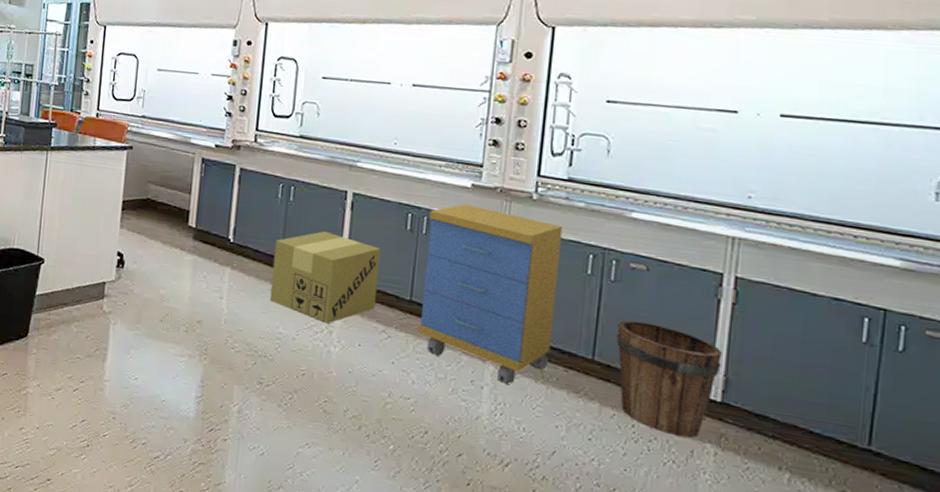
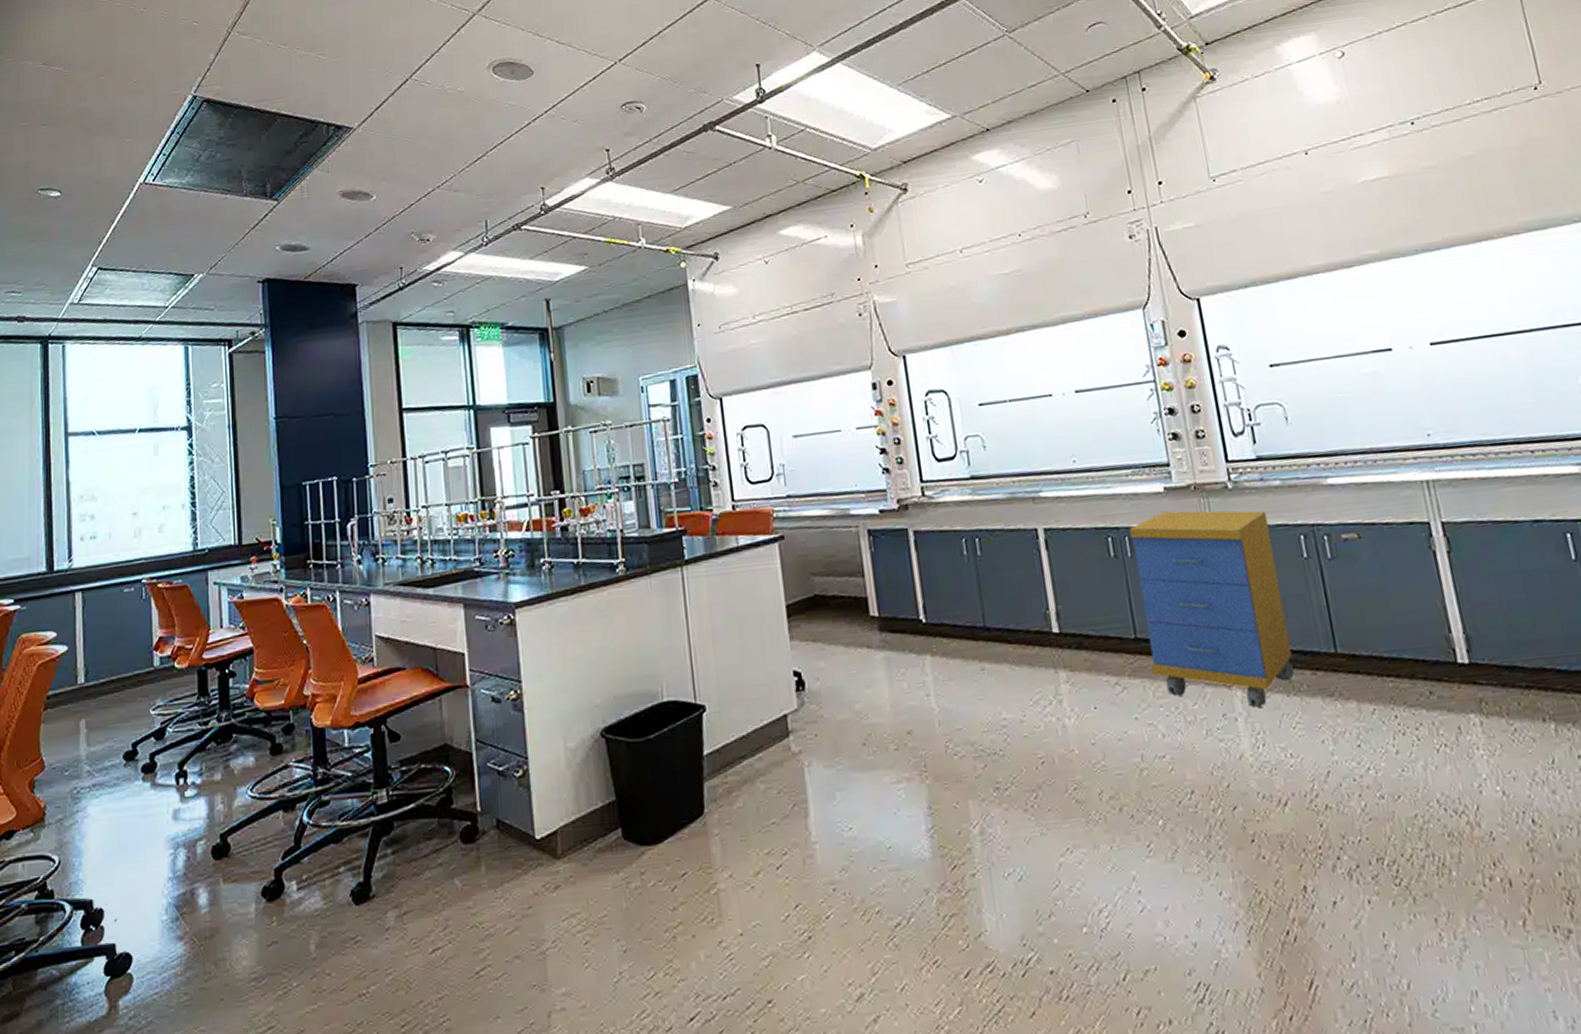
cardboard box: present [269,230,381,324] -> none [973,581,1101,693]
bucket: present [616,320,722,438] -> none [1348,595,1460,715]

